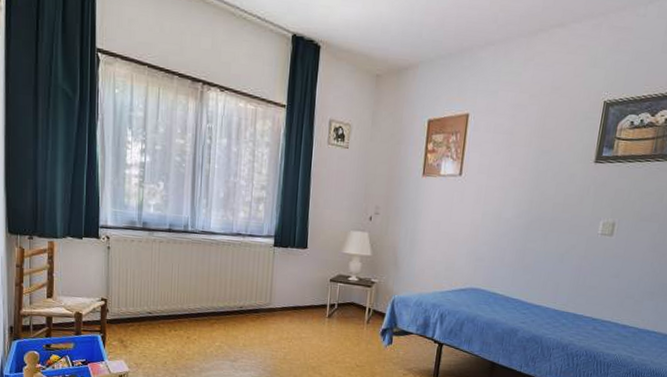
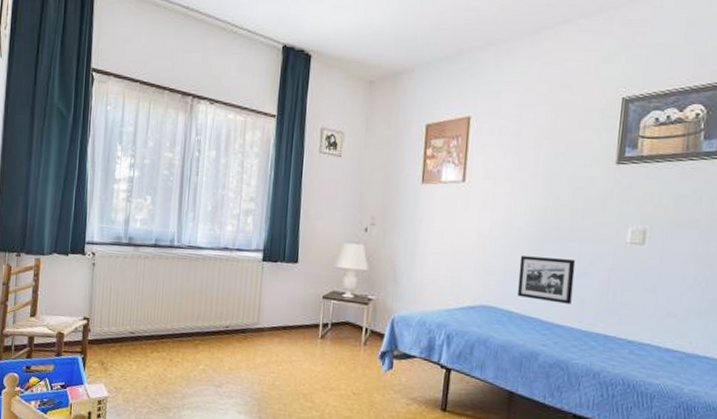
picture frame: none [503,244,554,287] -> present [518,256,576,304]

